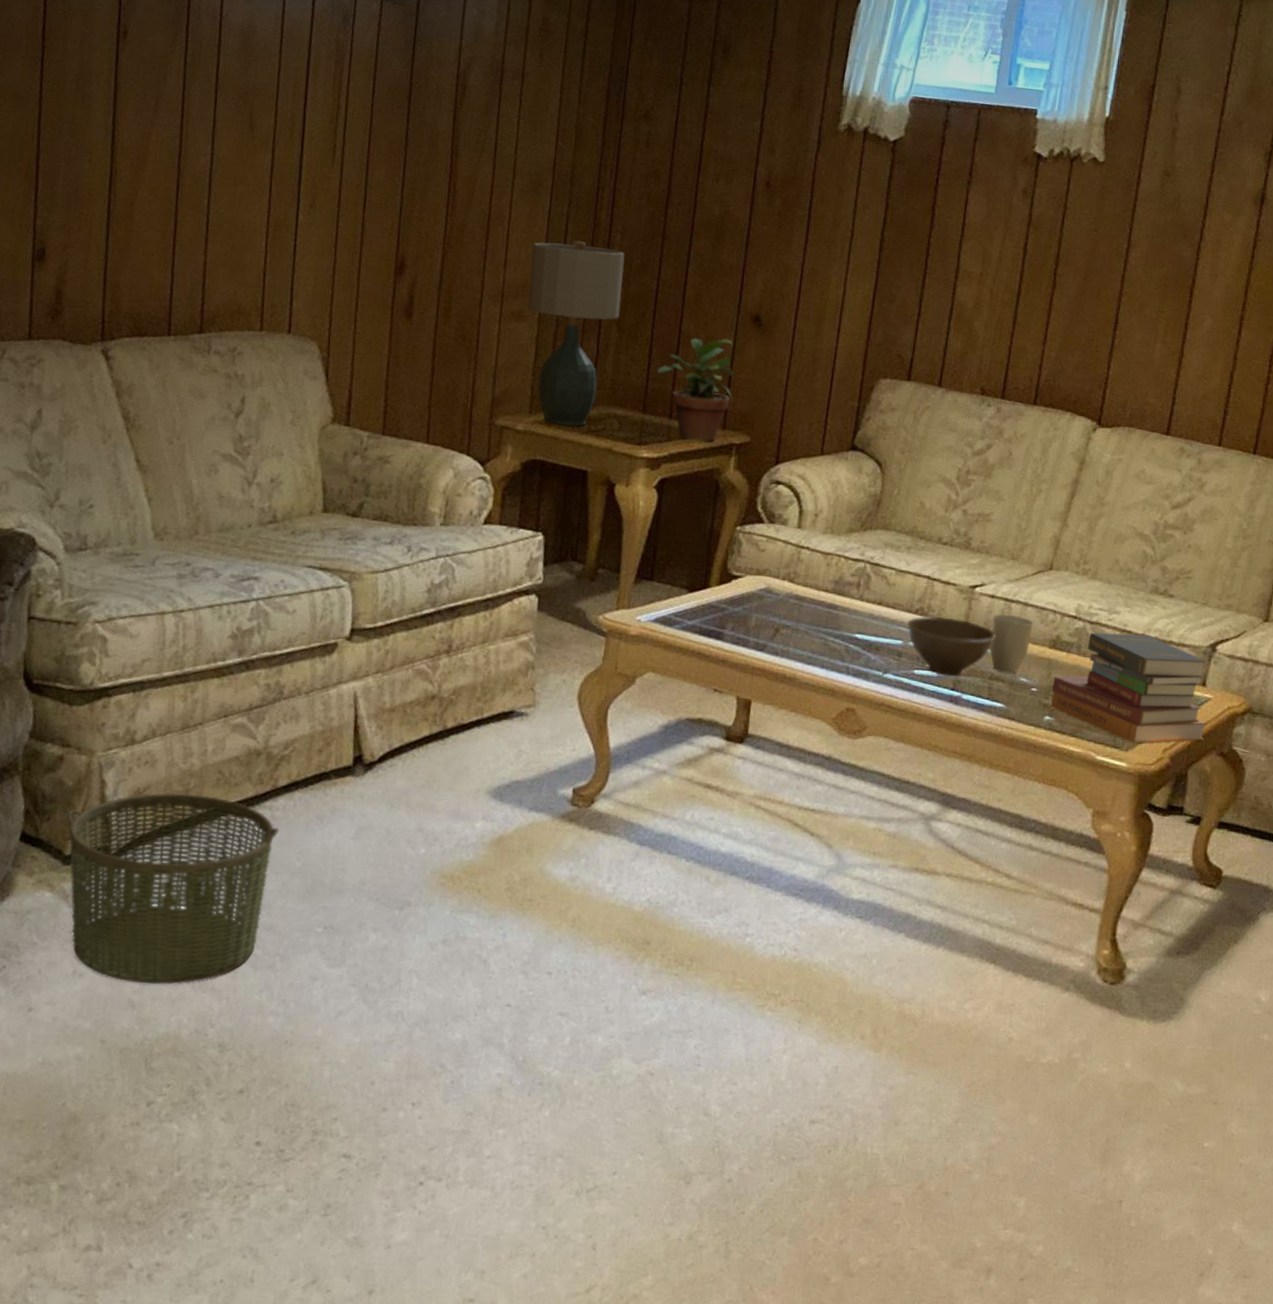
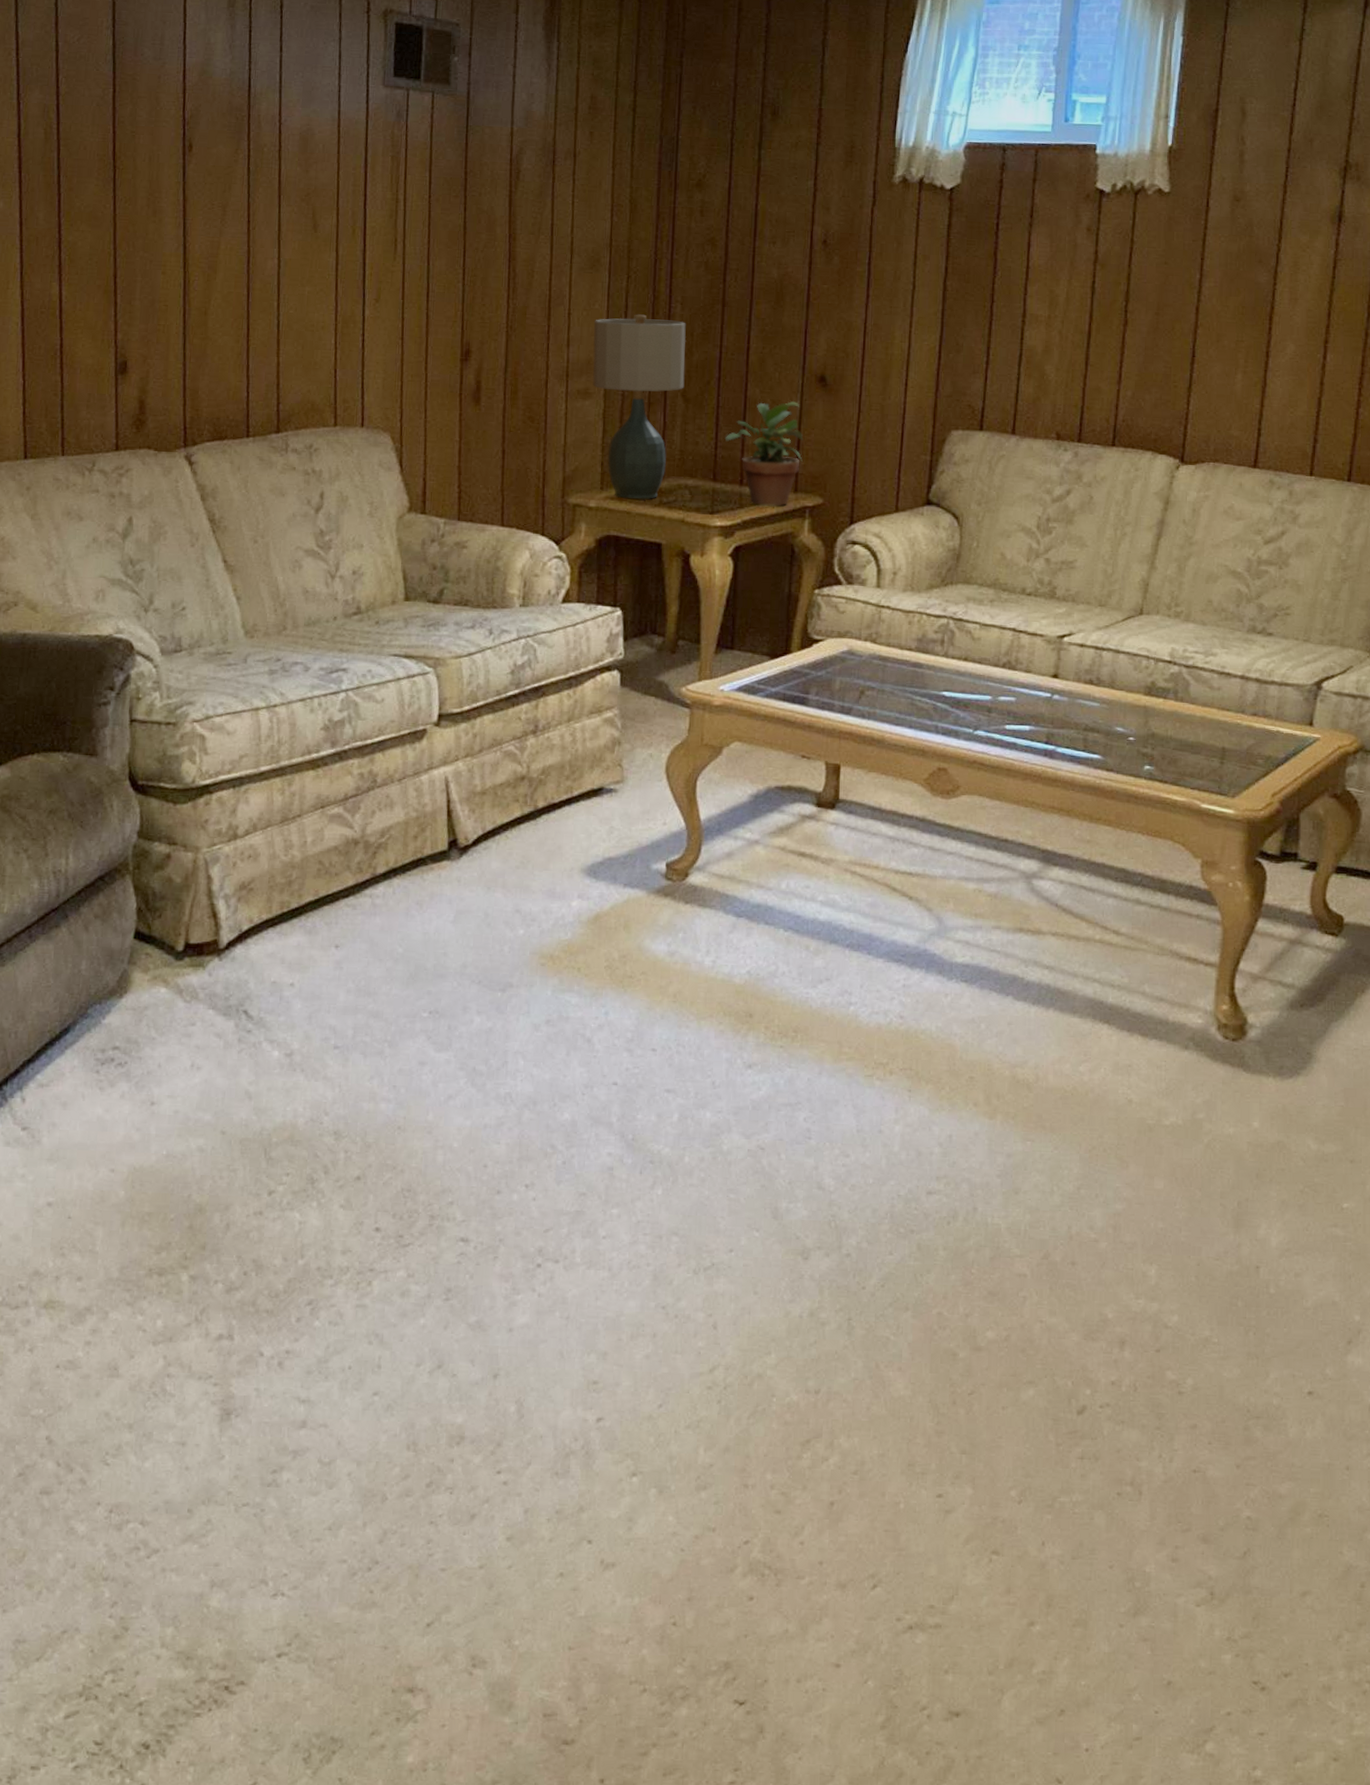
basket: present [67,792,280,985] -> none [177,885,381,1074]
bowl: present [906,615,996,677] -> none [994,668,1088,730]
mug: present [990,614,1033,674] -> none [1082,663,1126,724]
books: present [1050,632,1207,744] -> none [1149,676,1317,789]

